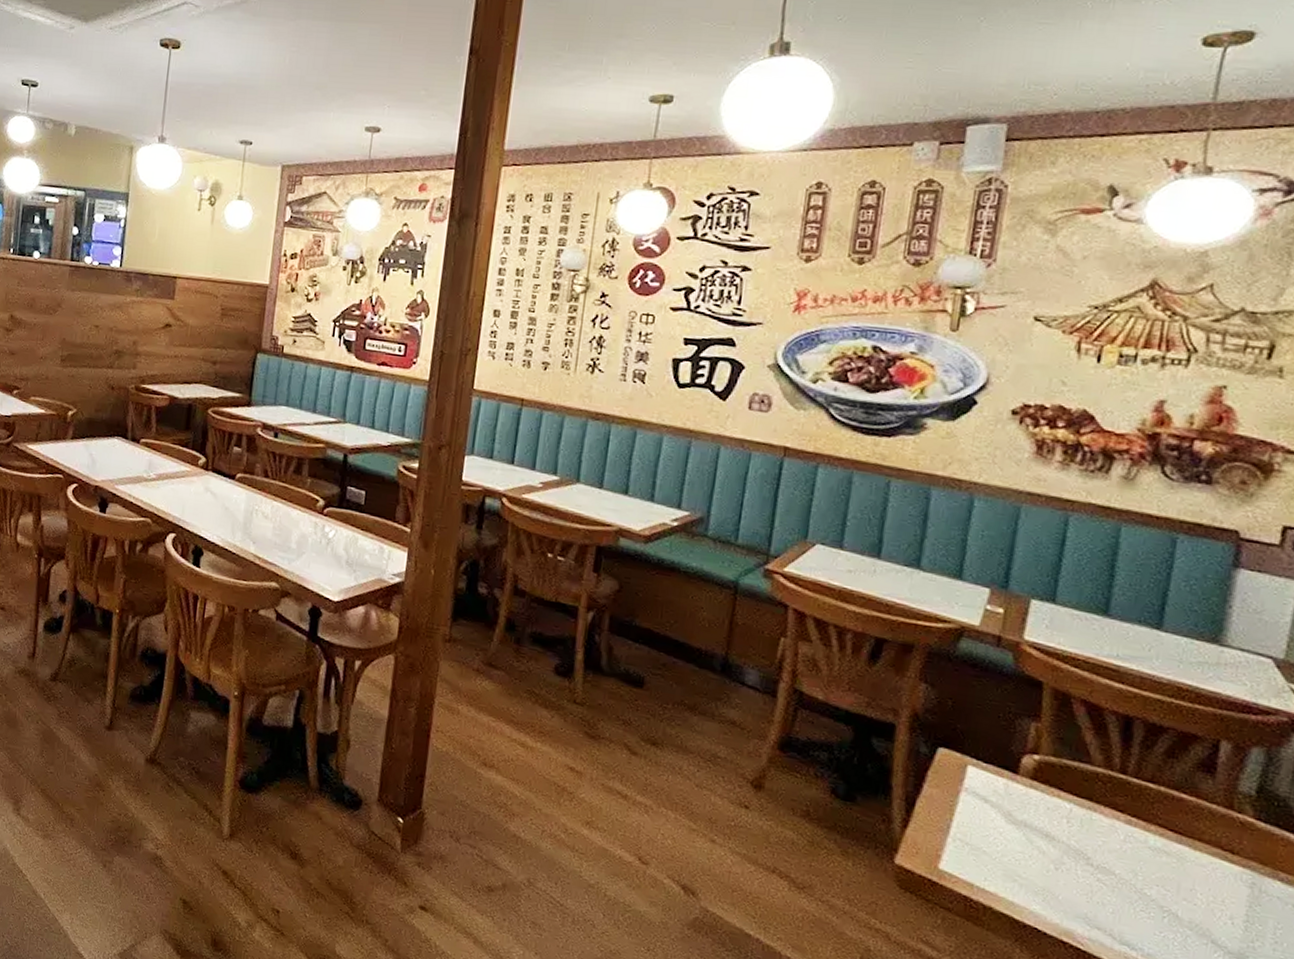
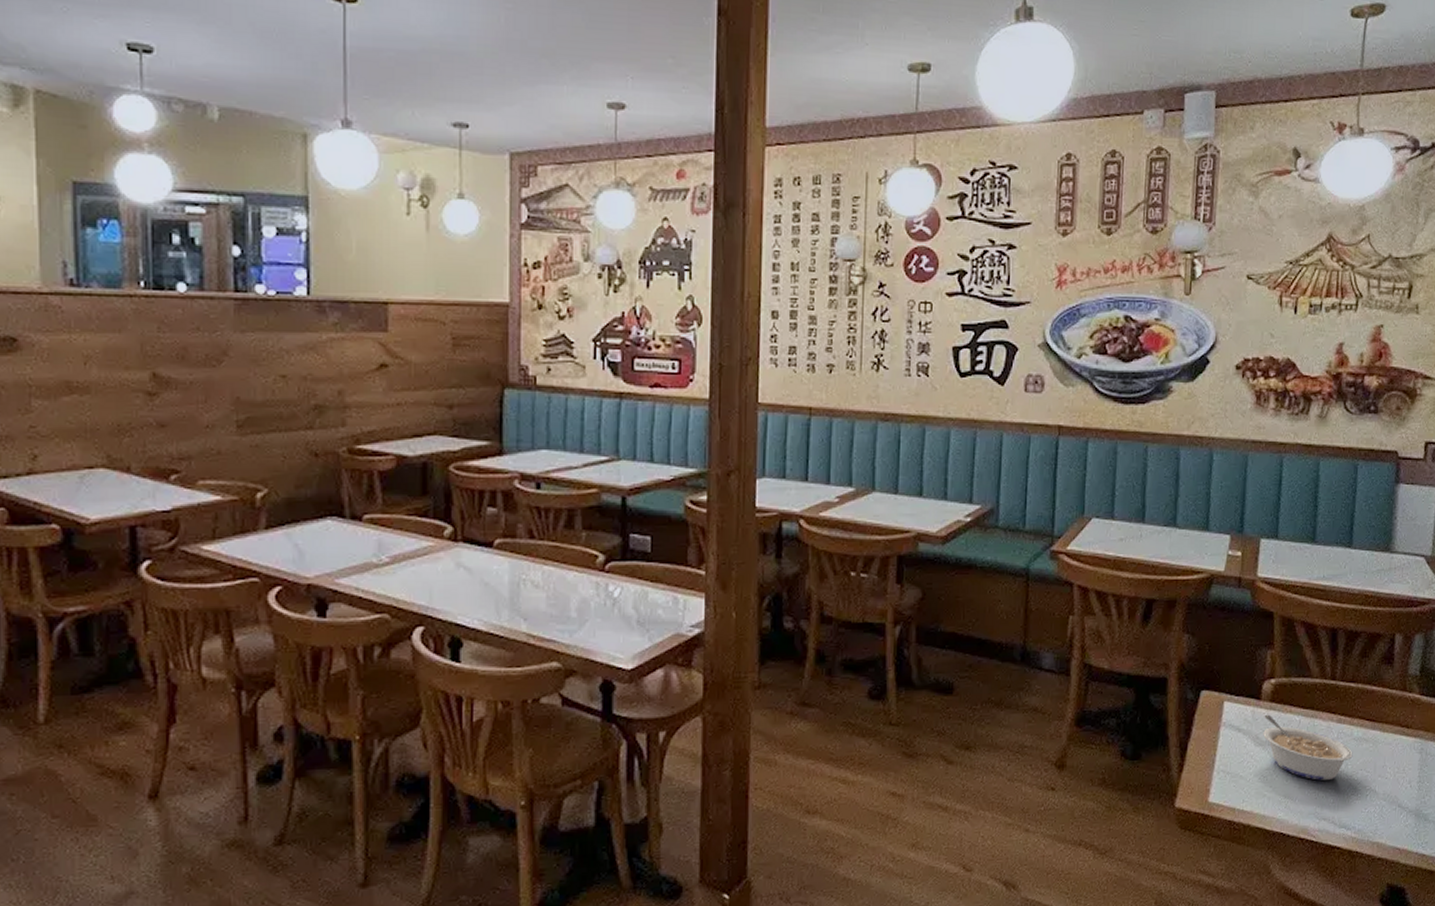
legume: none [1018,791,1146,887] -> present [1263,714,1353,780]

